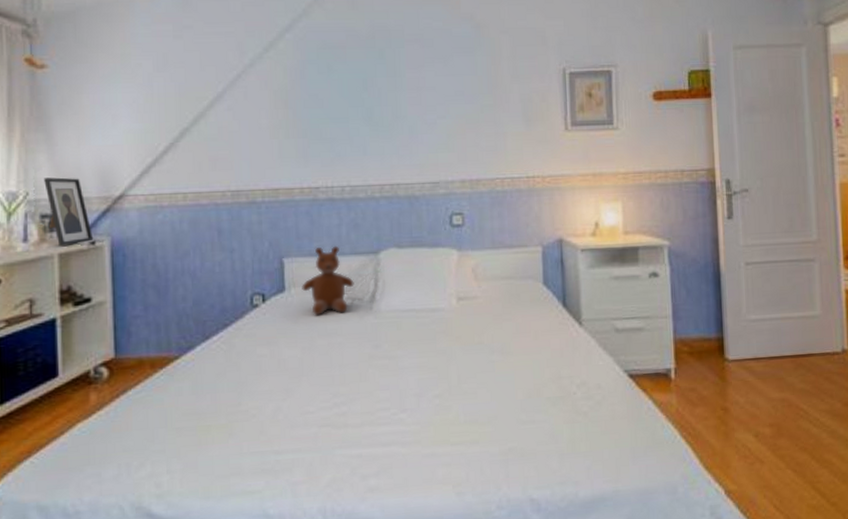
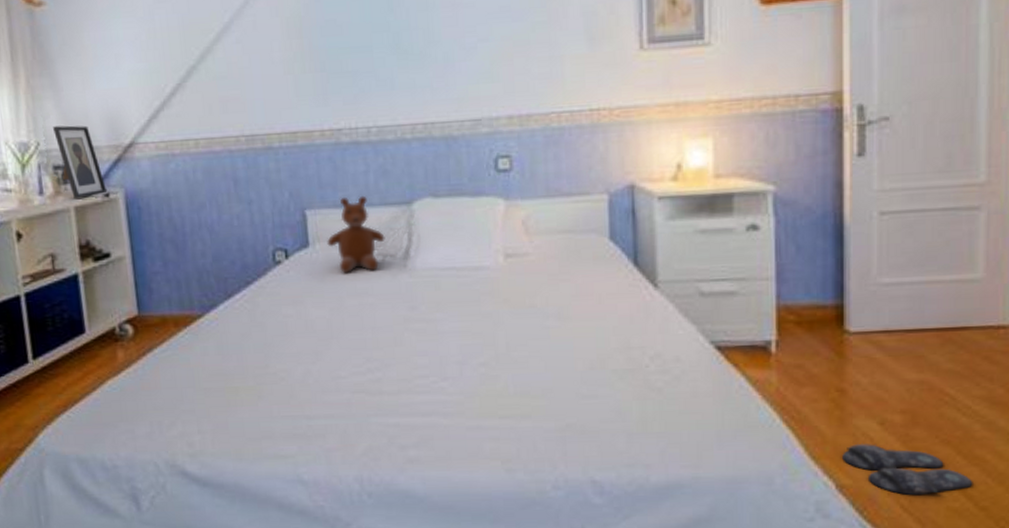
slippers: none [728,453,825,497] -> present [842,443,973,496]

